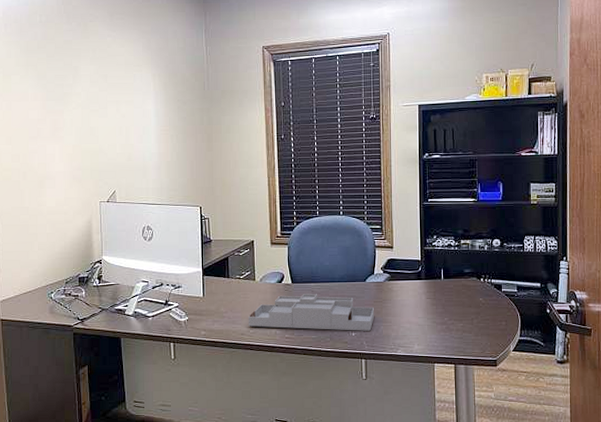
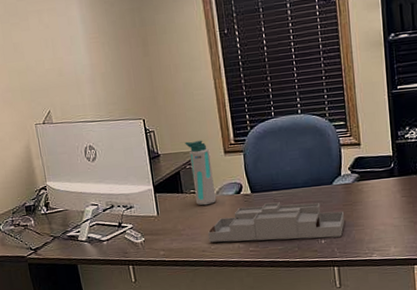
water bottle: none [236,230,259,291] -> present [185,140,217,206]

